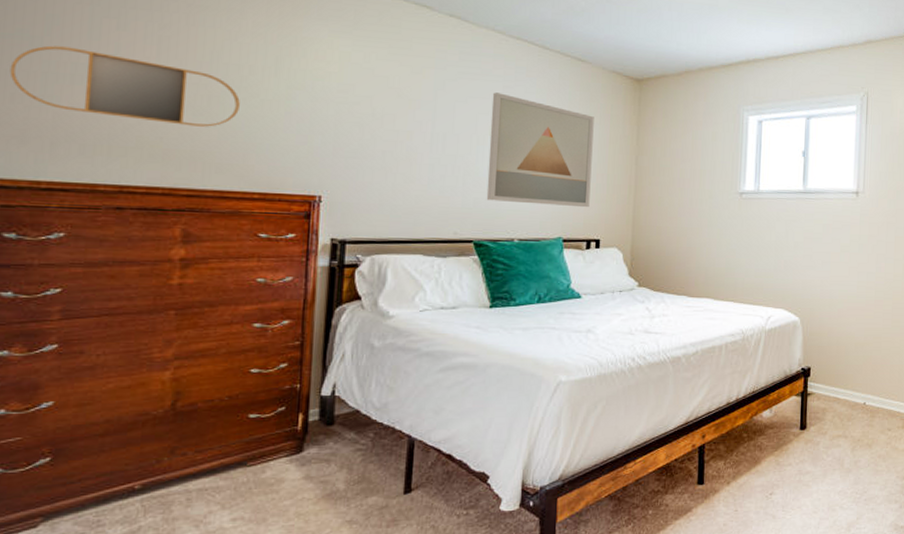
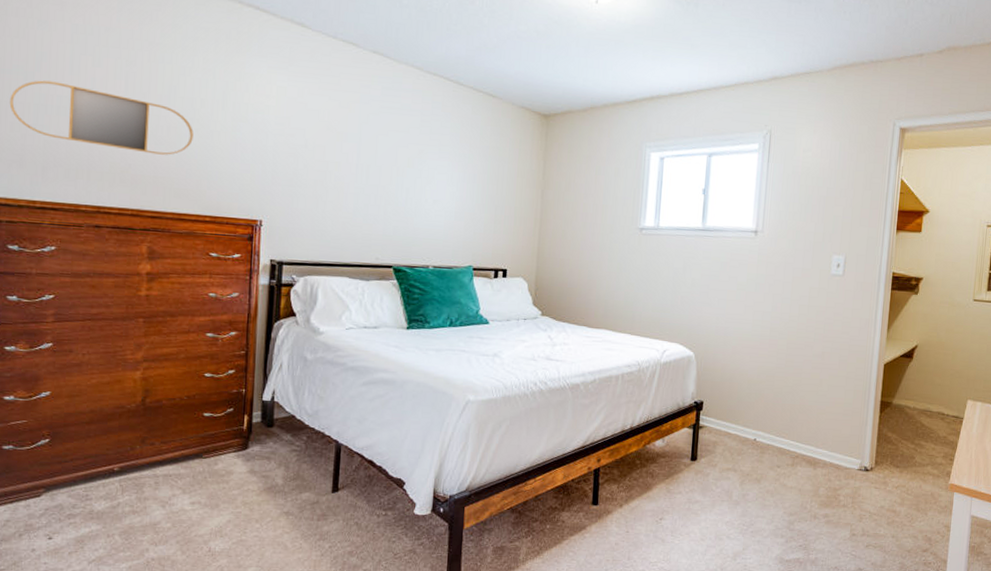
wall art: present [486,92,594,208] -> none [404,126,504,239]

